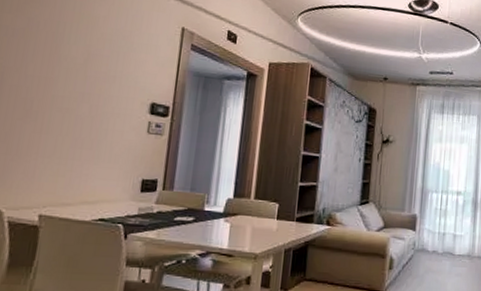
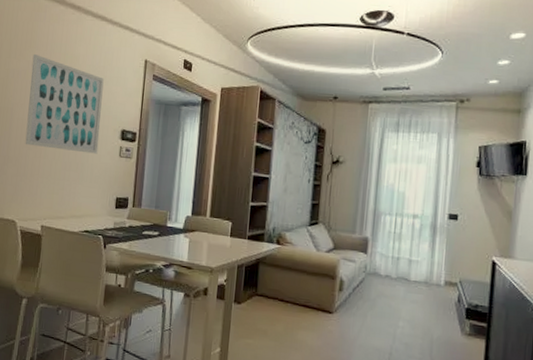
wall art: none [19,9,131,130] -> present [25,53,104,154]

